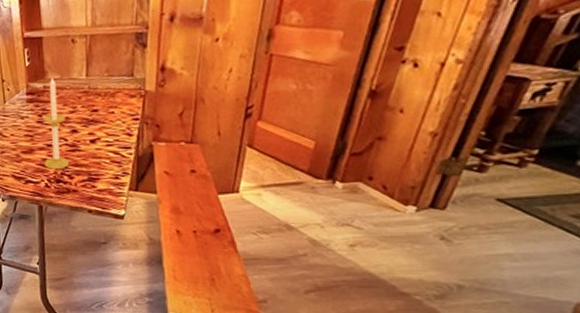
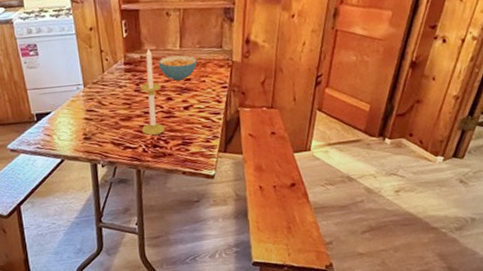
cereal bowl: none [62,84,105,112] -> present [158,55,197,81]

